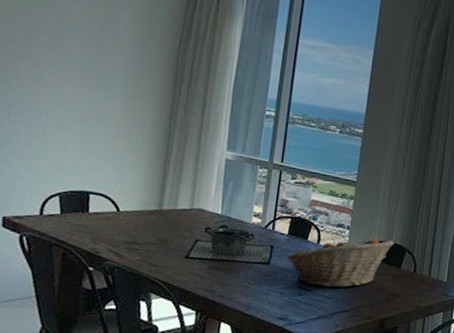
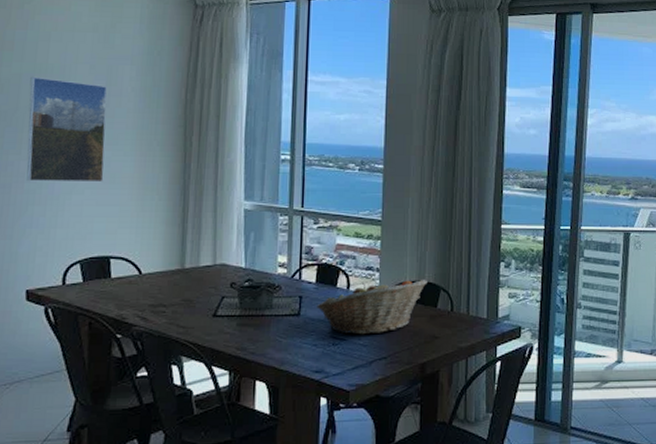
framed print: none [14,11,103,120] -> present [26,76,108,183]

